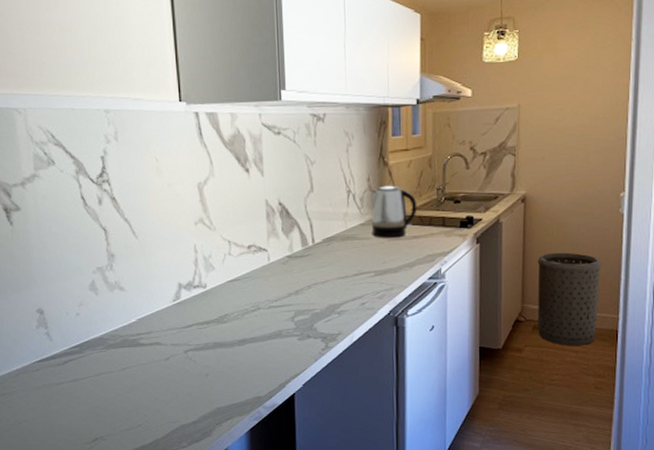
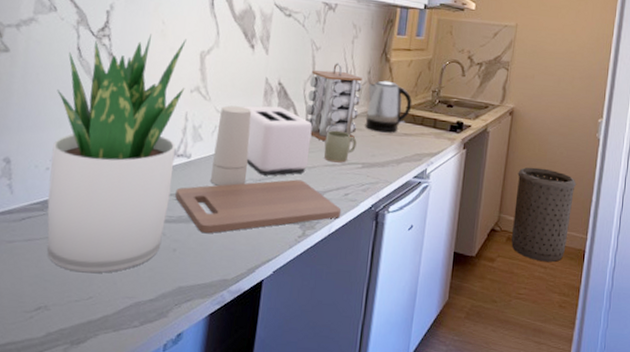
planter: none [71,173,194,404] -> present [47,34,187,274]
cutting board: none [198,295,361,357] -> present [175,179,342,234]
canister: none [227,232,263,311] -> present [211,105,252,186]
toaster: none [247,226,321,295] -> present [242,105,313,176]
spice rack: none [310,174,364,254] -> present [305,63,362,141]
mug: none [334,242,366,274] -> present [324,130,357,163]

